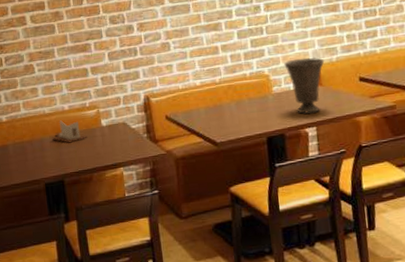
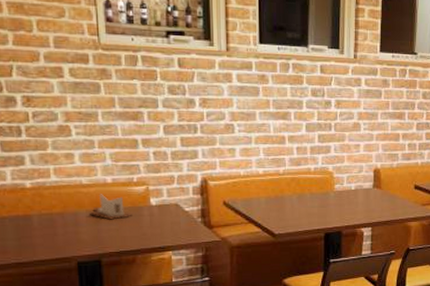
vase: present [283,57,325,114] -> none [347,160,386,215]

